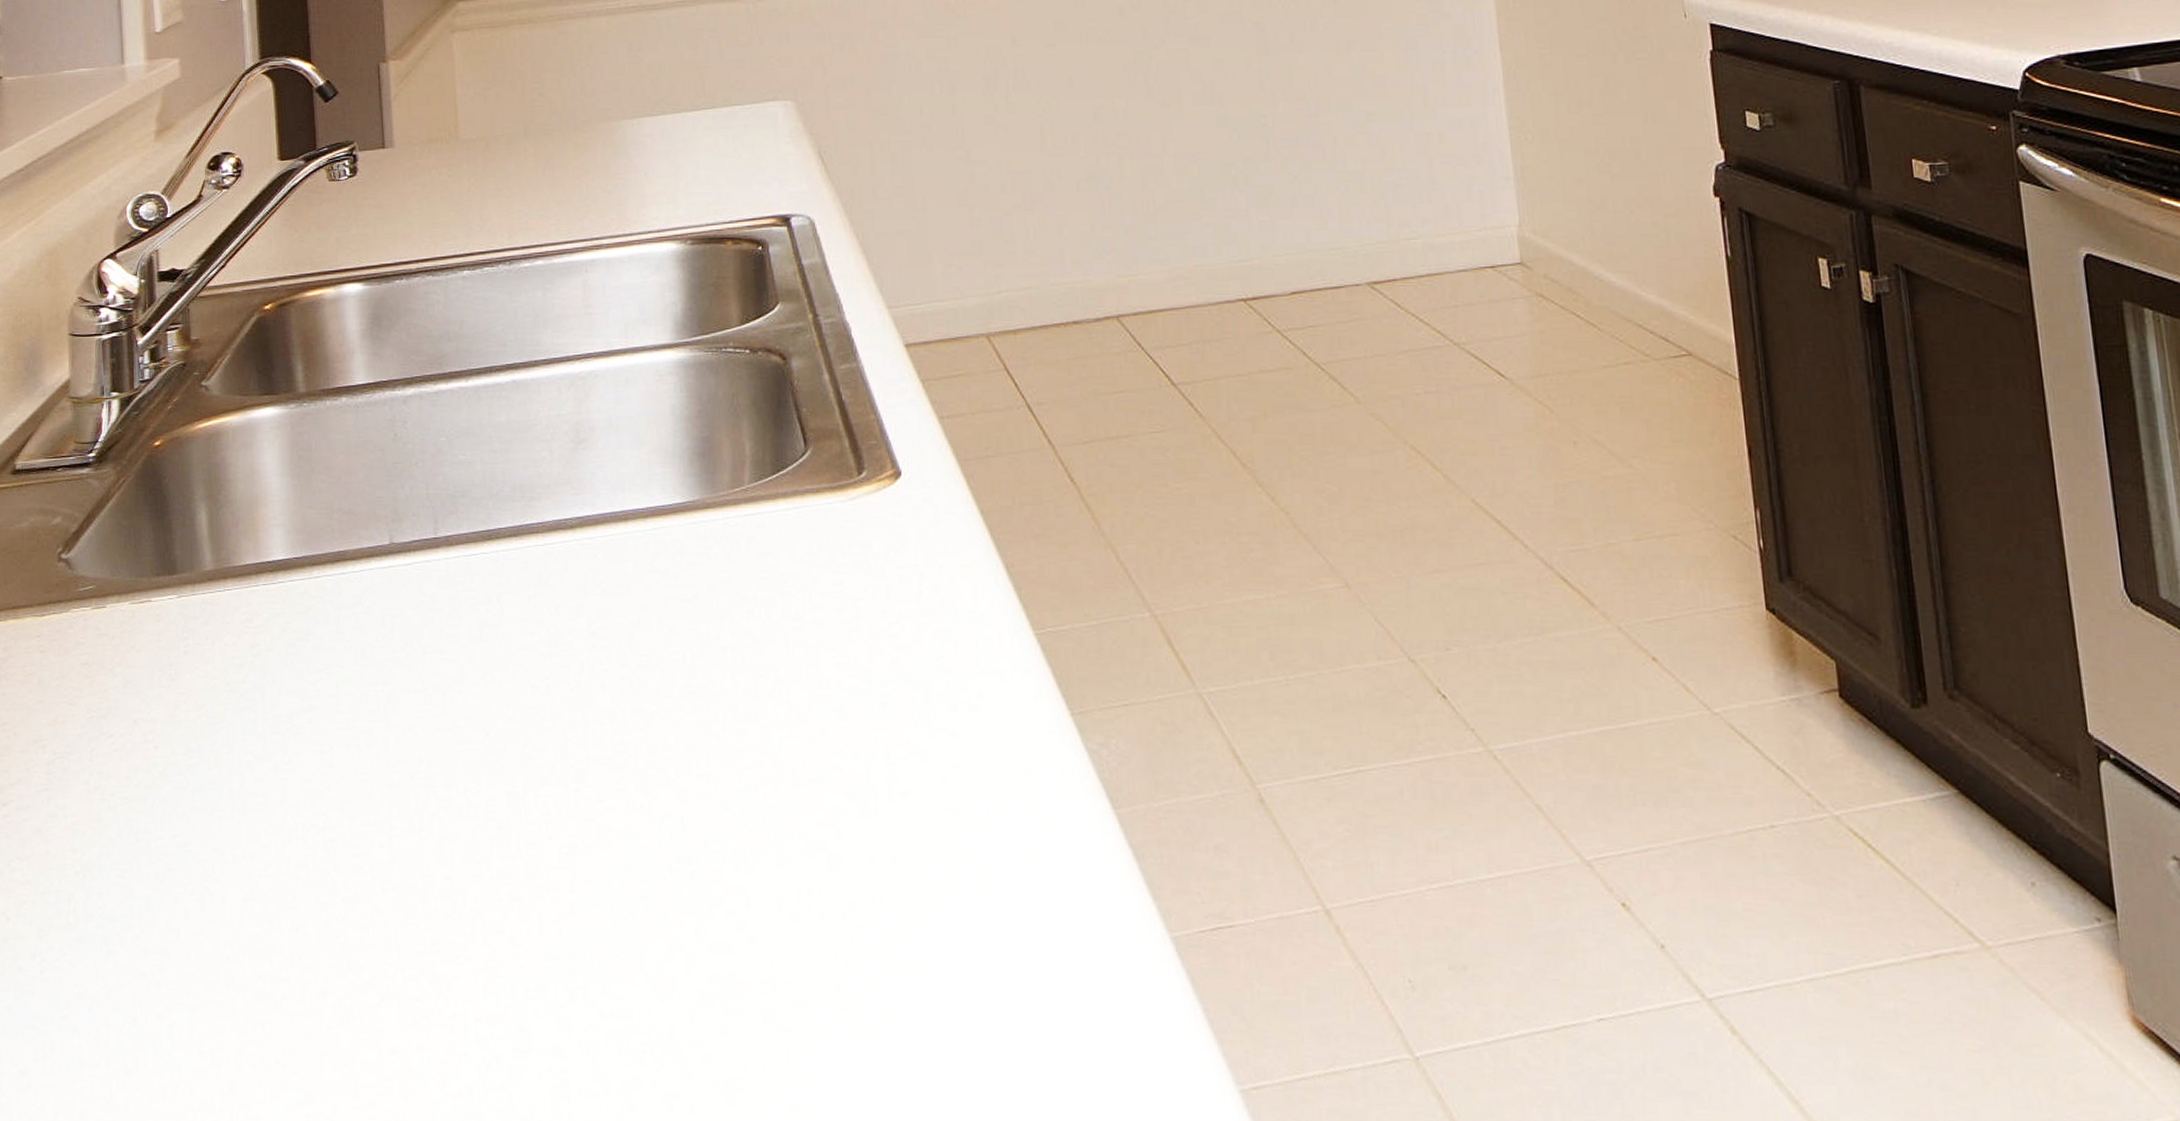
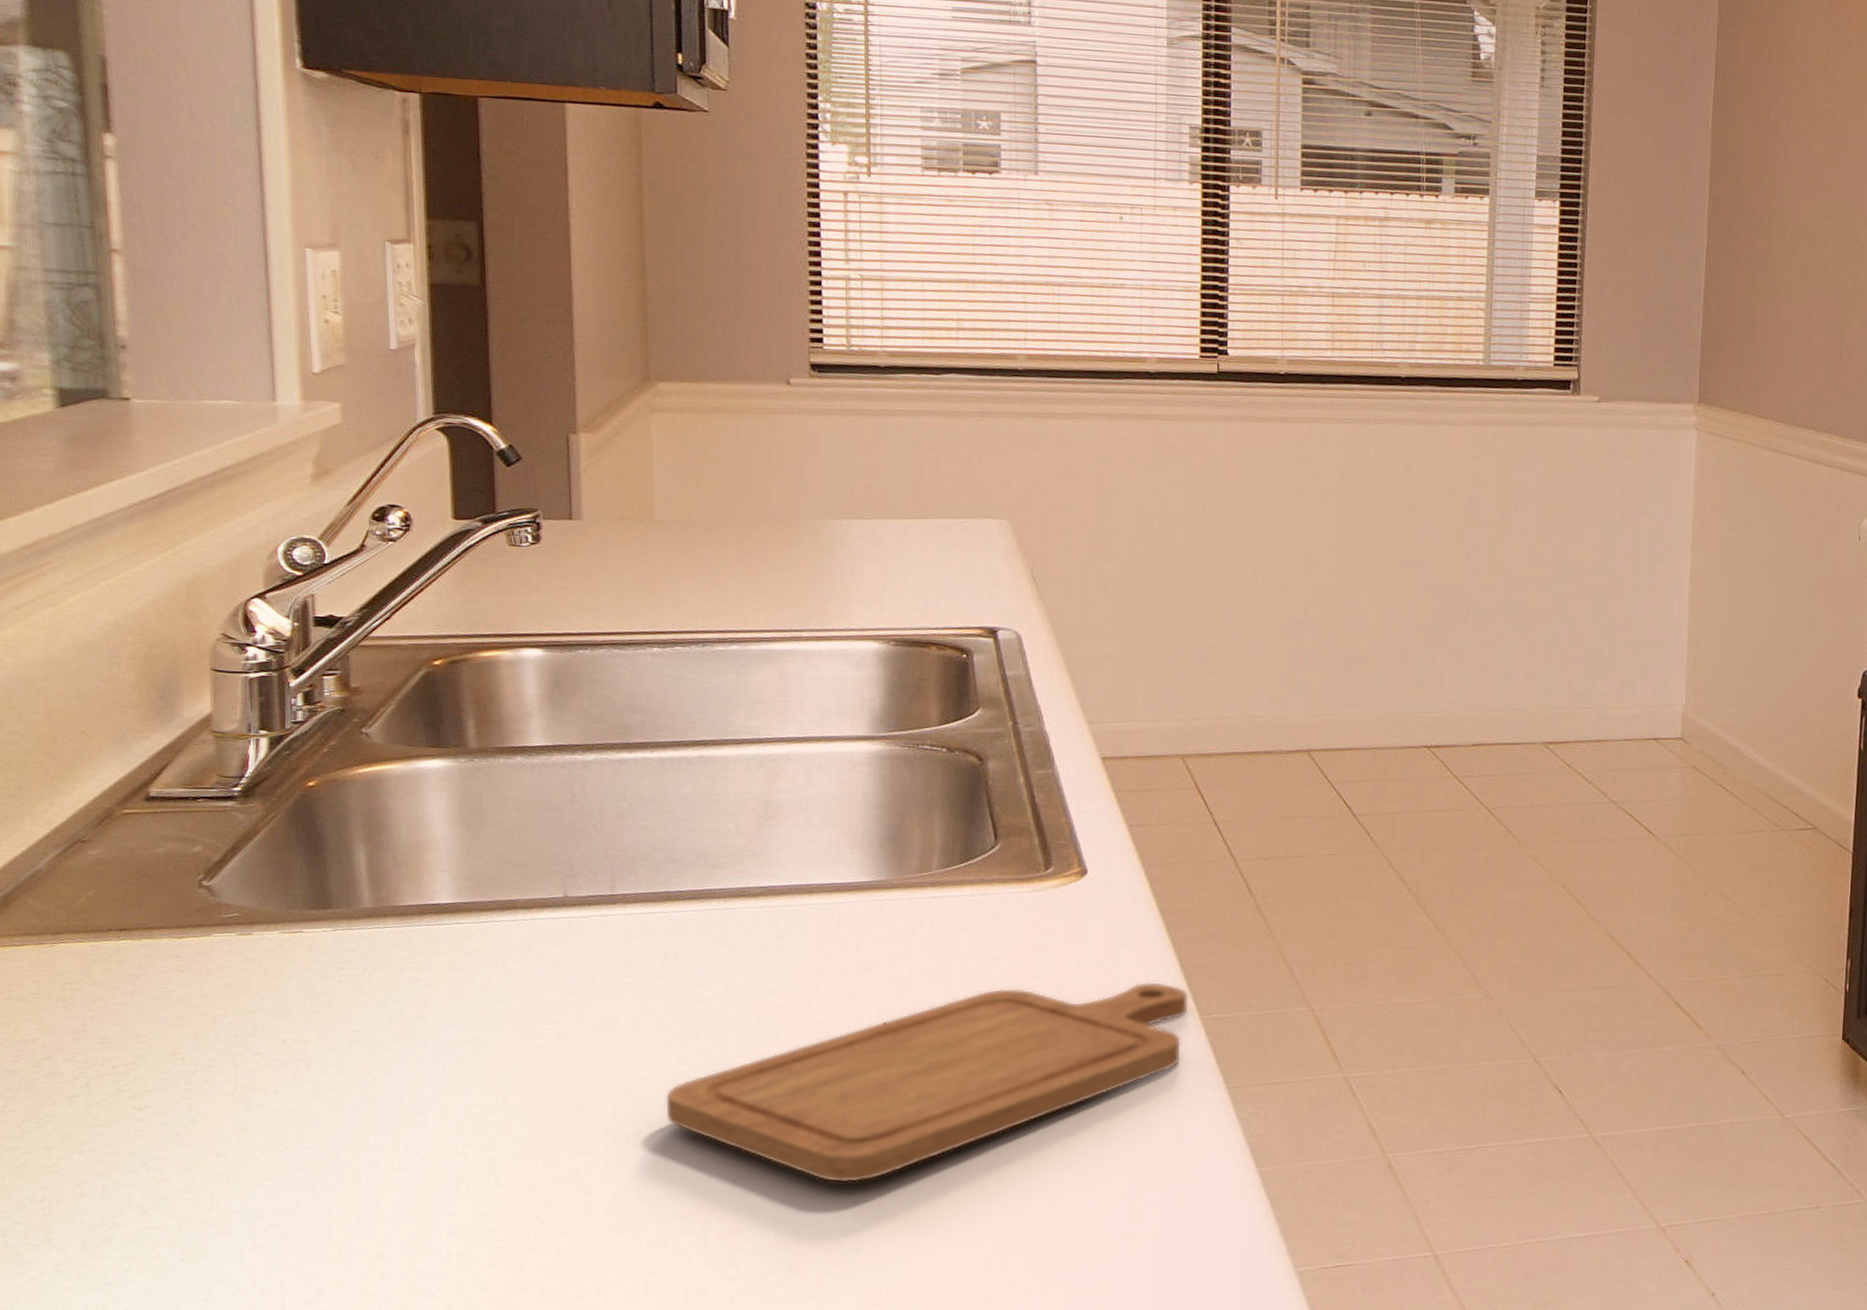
chopping board: none [494,593,1021,852] -> present [665,981,1189,1184]

